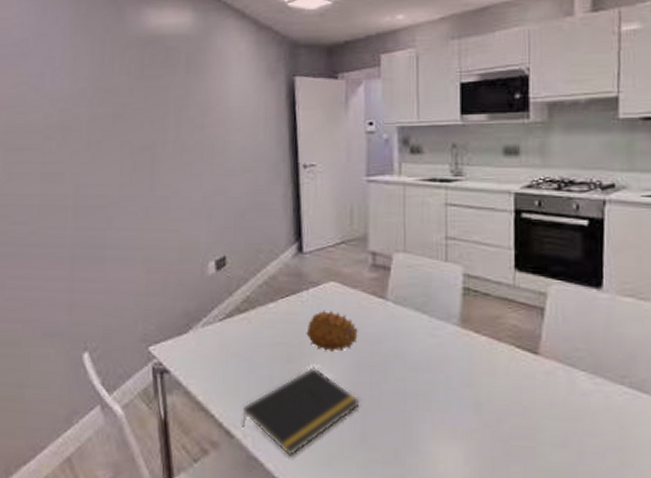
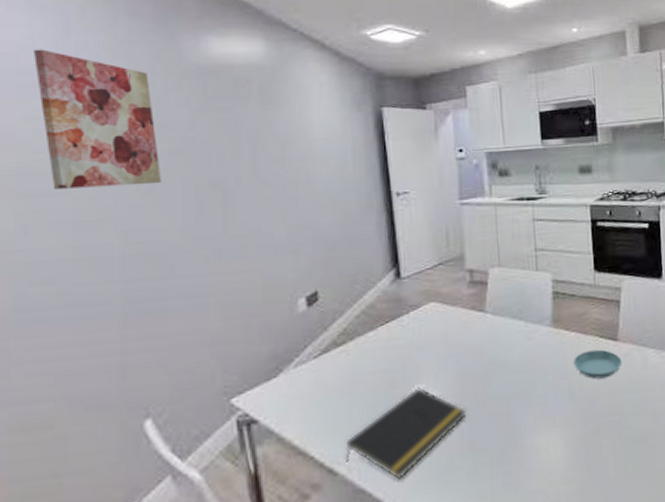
wall art: none [21,24,106,145] -> present [33,49,162,189]
fruit: present [306,310,358,352] -> none [409,329,461,370]
saucer: none [483,360,542,396] -> present [574,349,622,380]

